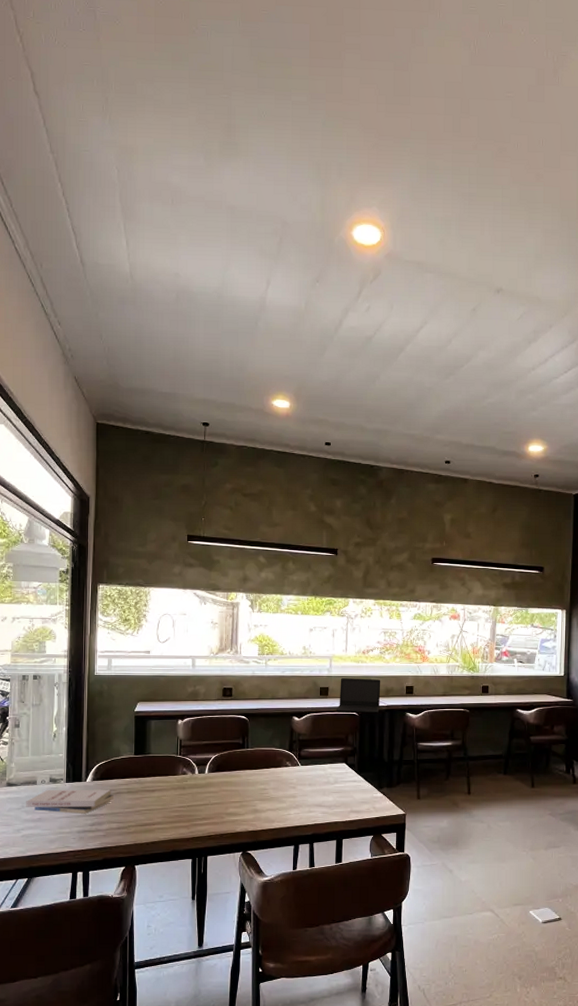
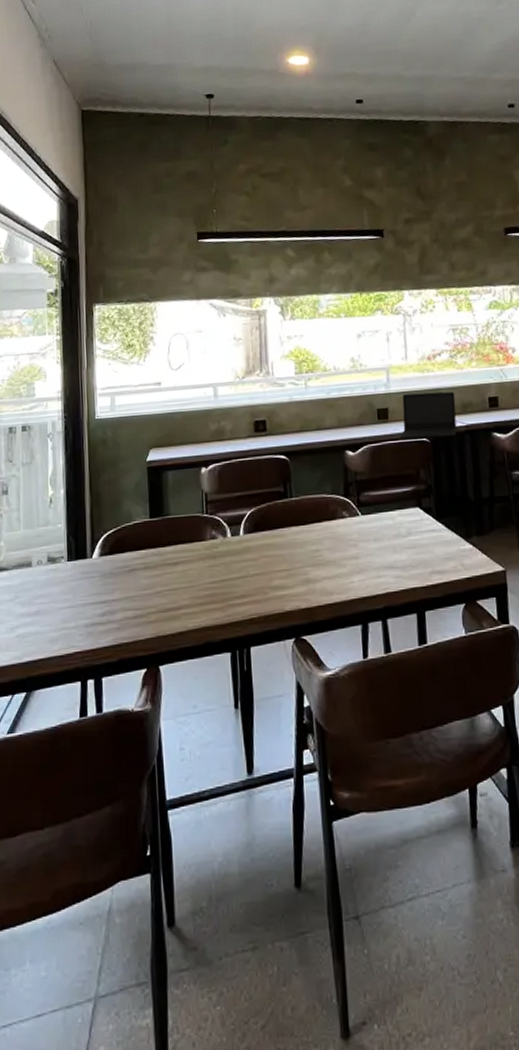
books: present [26,789,113,814] -> none [20,566,127,602]

